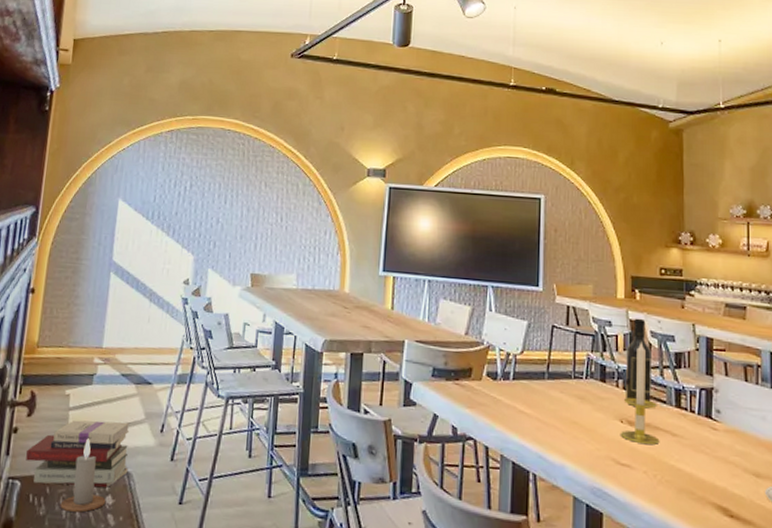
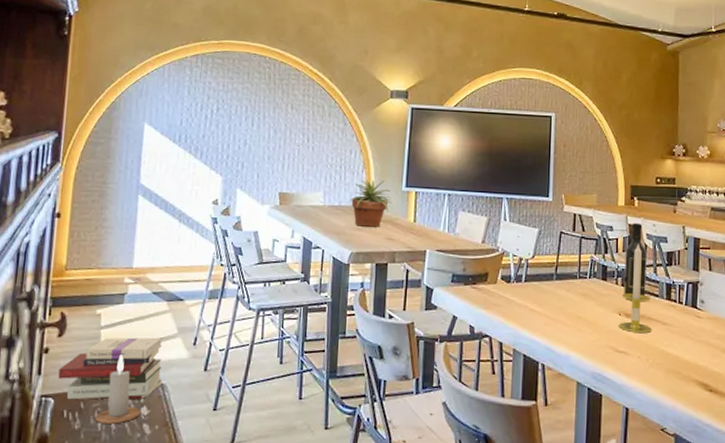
potted plant: none [321,262,369,314] -> present [347,180,393,227]

